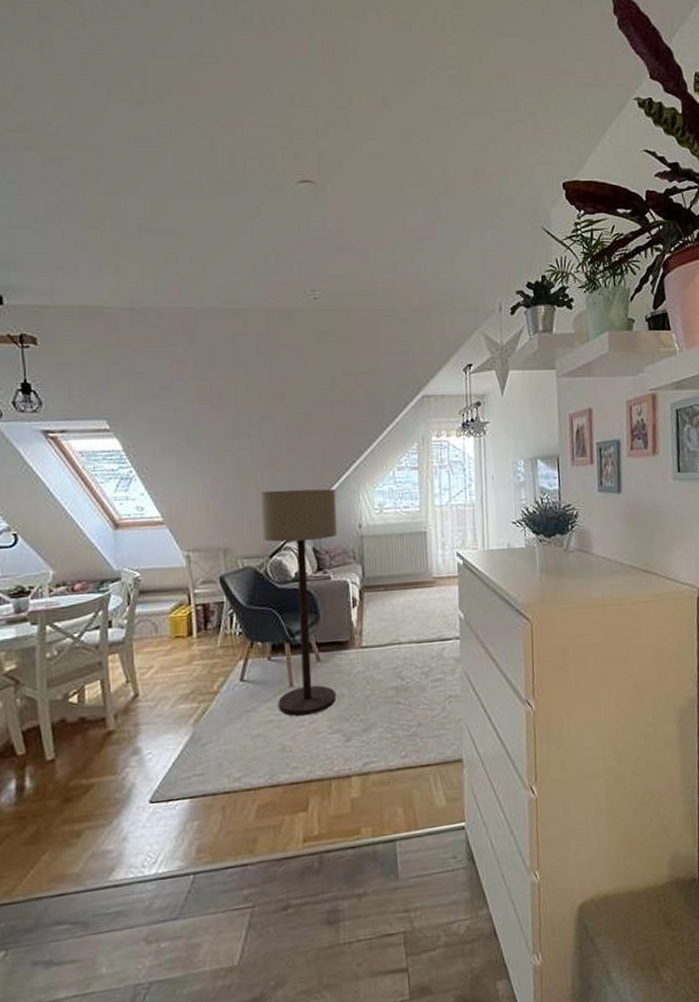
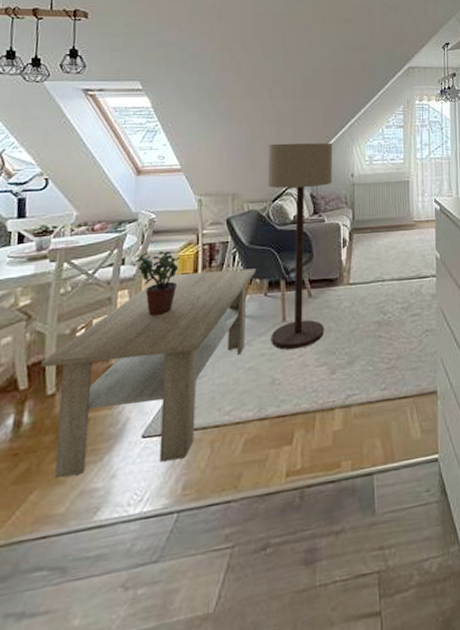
coffee table: none [36,630,257,840] -> present [41,268,256,478]
potted plant: none [124,612,172,682] -> present [136,251,181,317]

